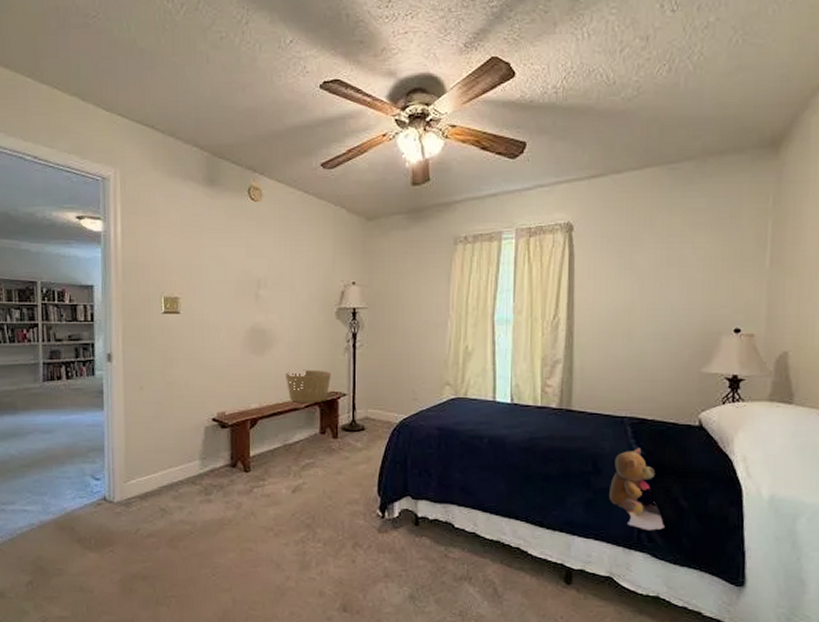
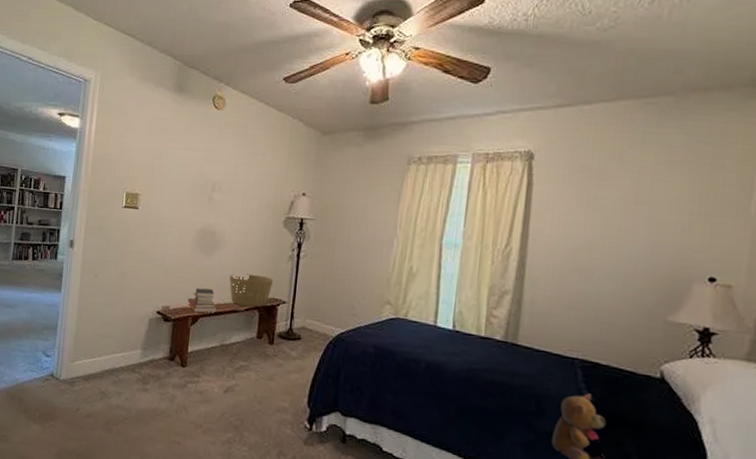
books: none [244,389,275,415] -> present [188,287,216,313]

